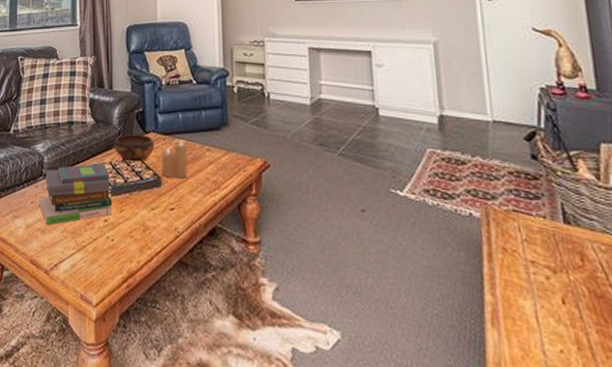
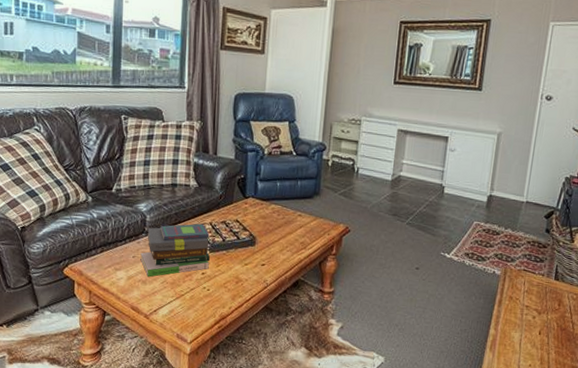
decorative bowl: present [114,134,154,162] -> none [215,198,253,224]
candle: present [161,140,188,179] -> none [256,206,282,239]

